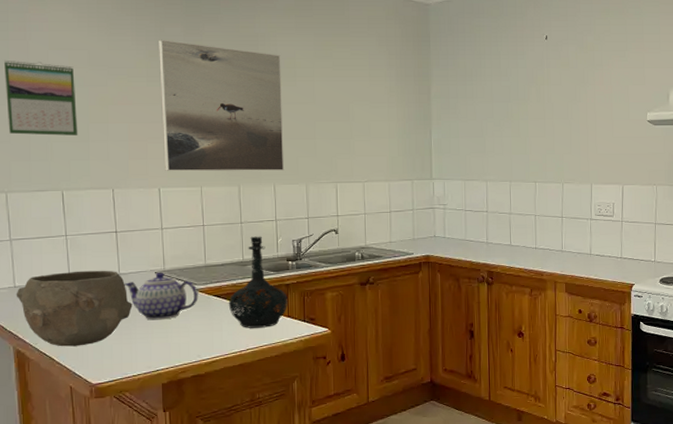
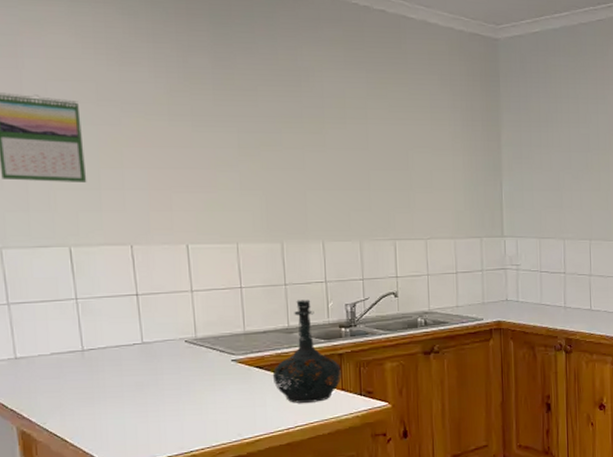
bowl: present [16,270,133,347] -> none [17,338,160,427]
teapot: present [124,272,198,320] -> none [148,340,237,395]
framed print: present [159,39,285,172] -> none [182,71,335,226]

